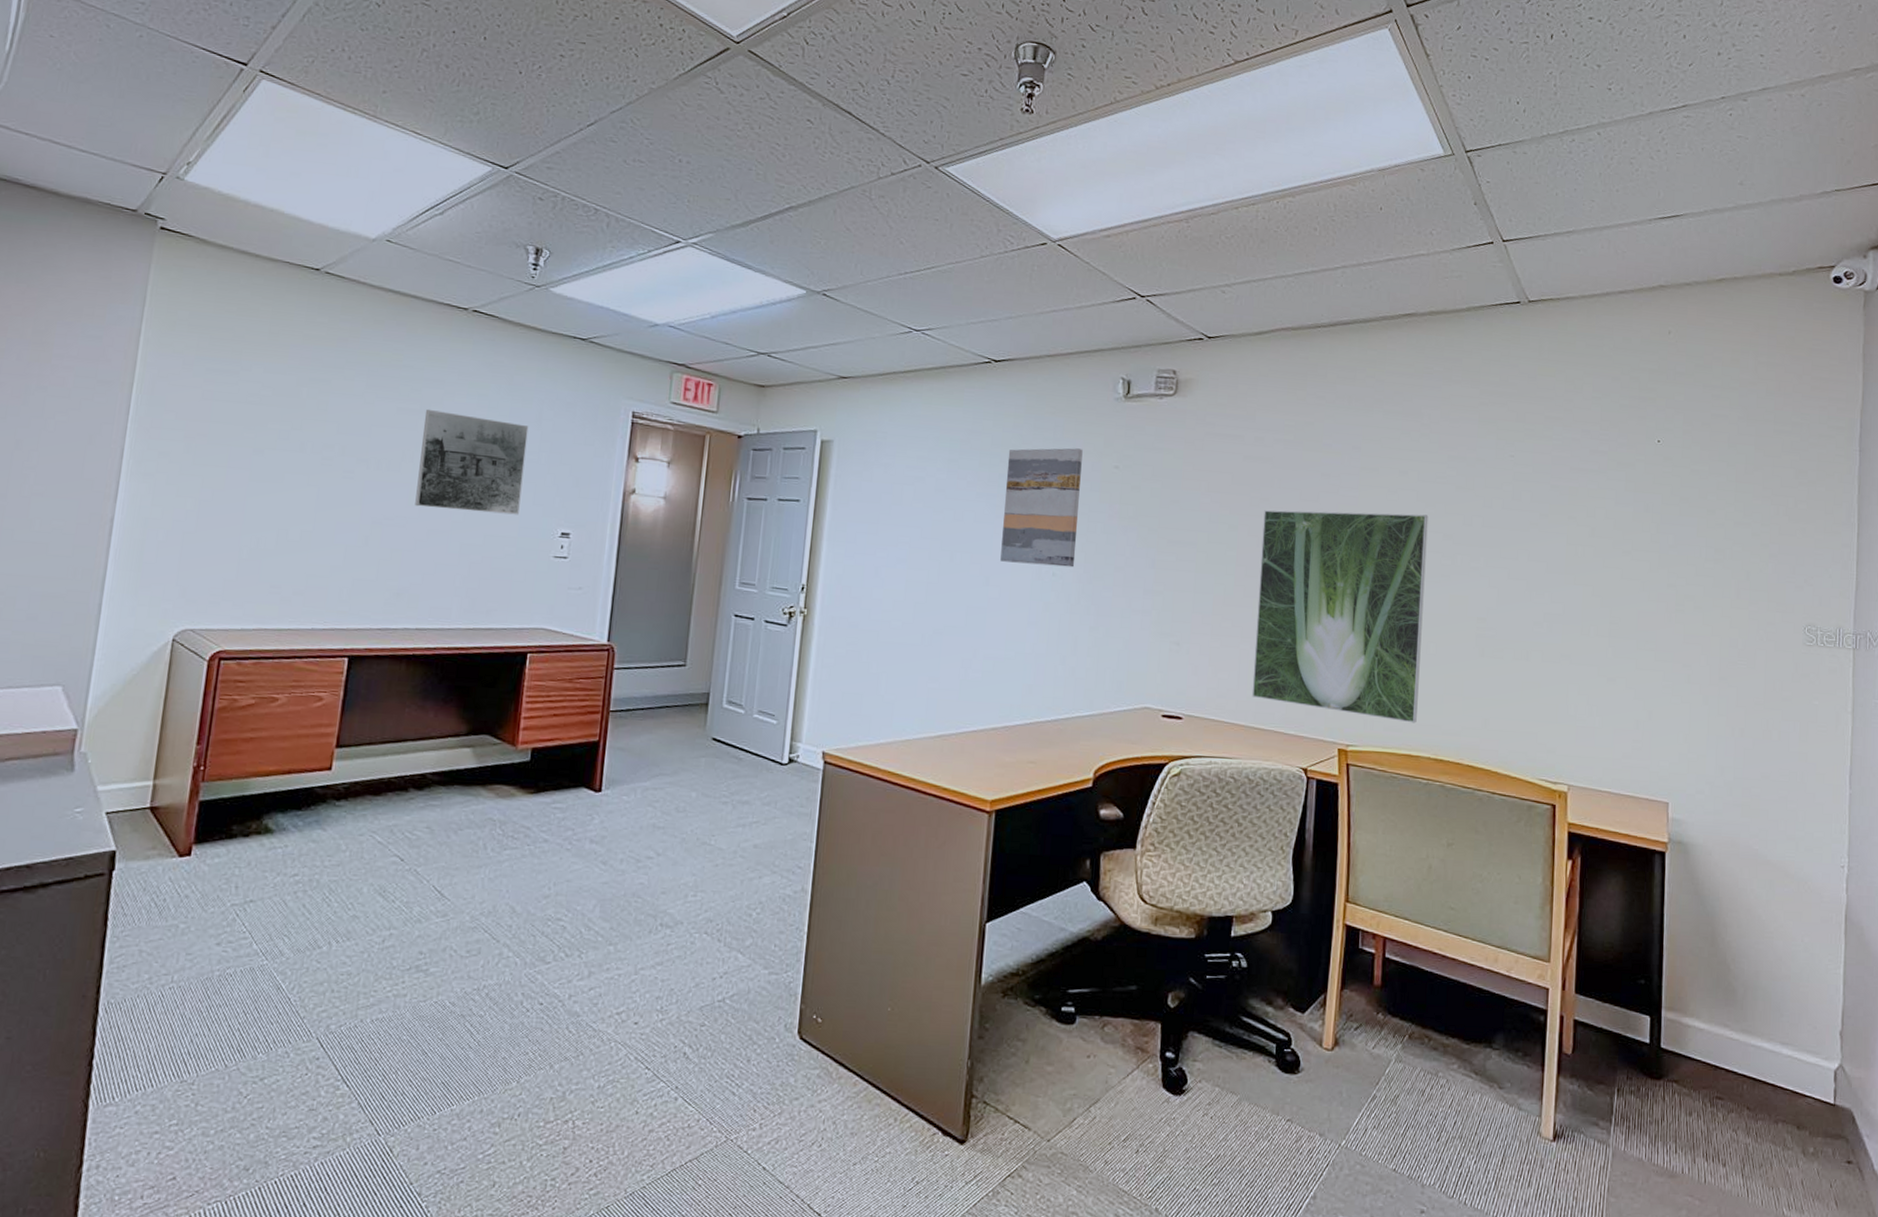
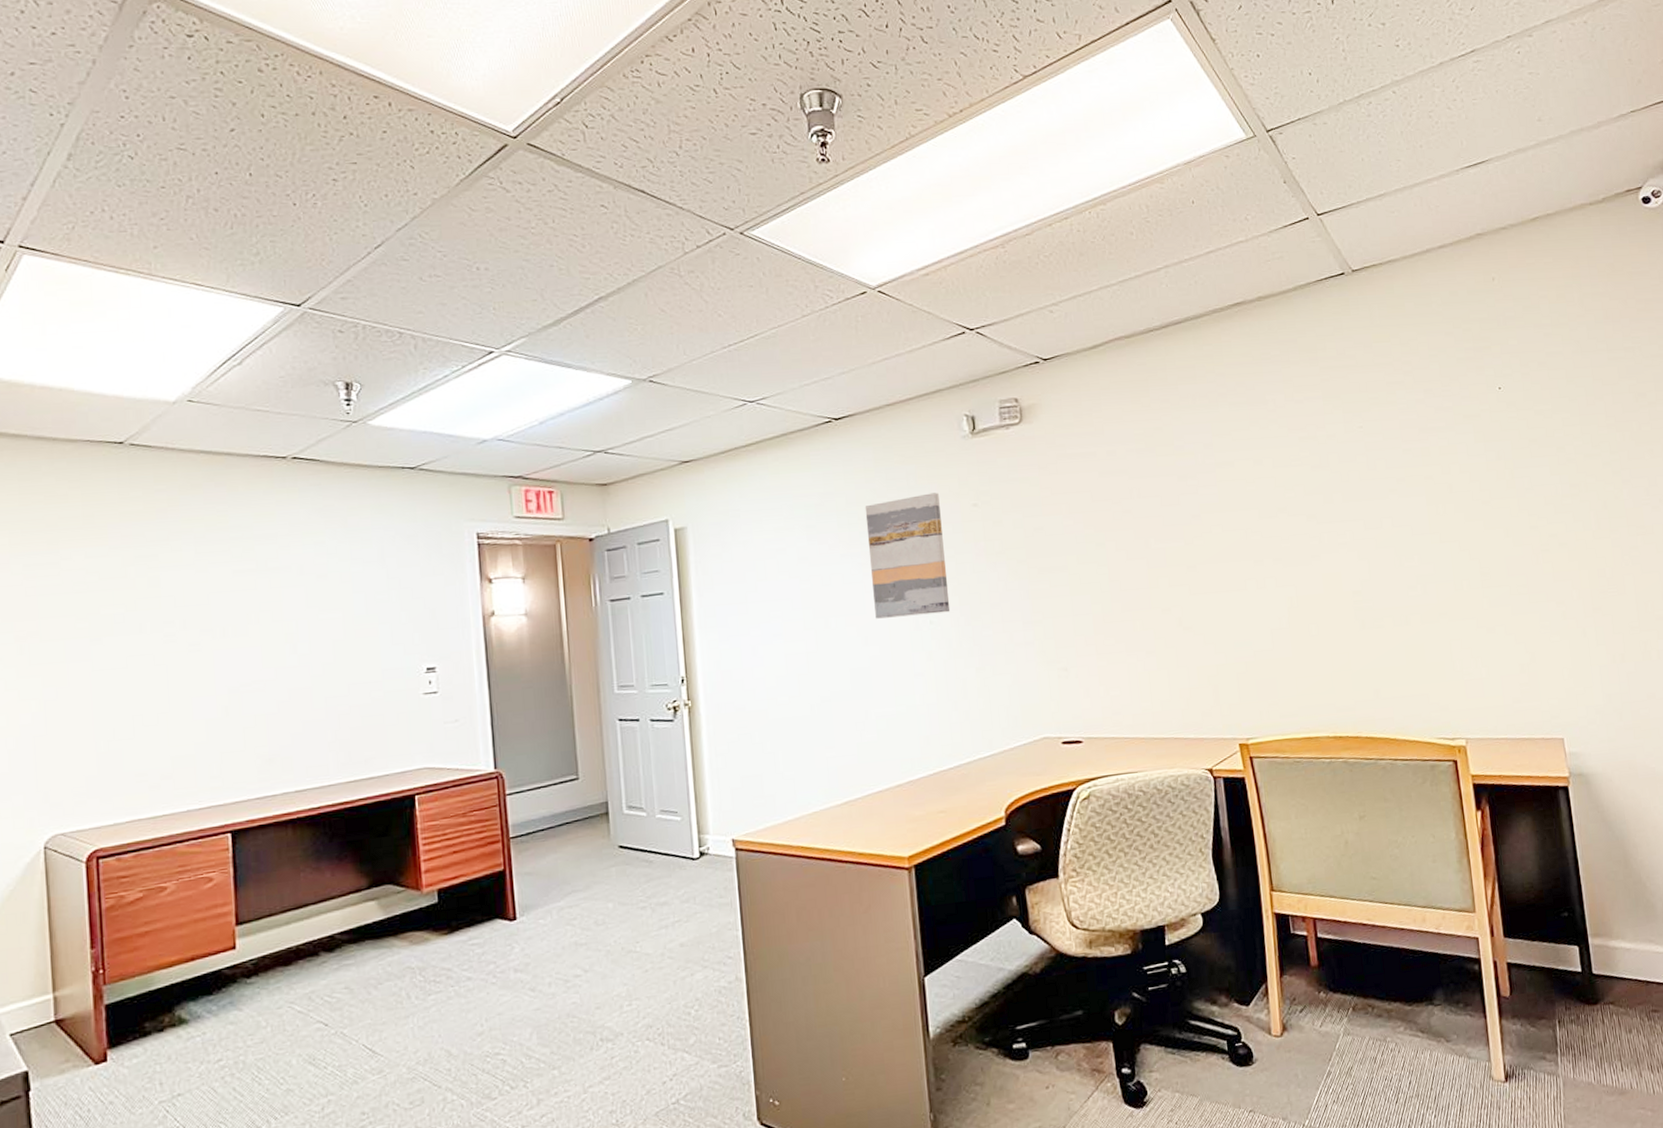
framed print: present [415,409,529,515] -> none [262,565,379,668]
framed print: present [1251,510,1429,723] -> none [1128,499,1311,709]

